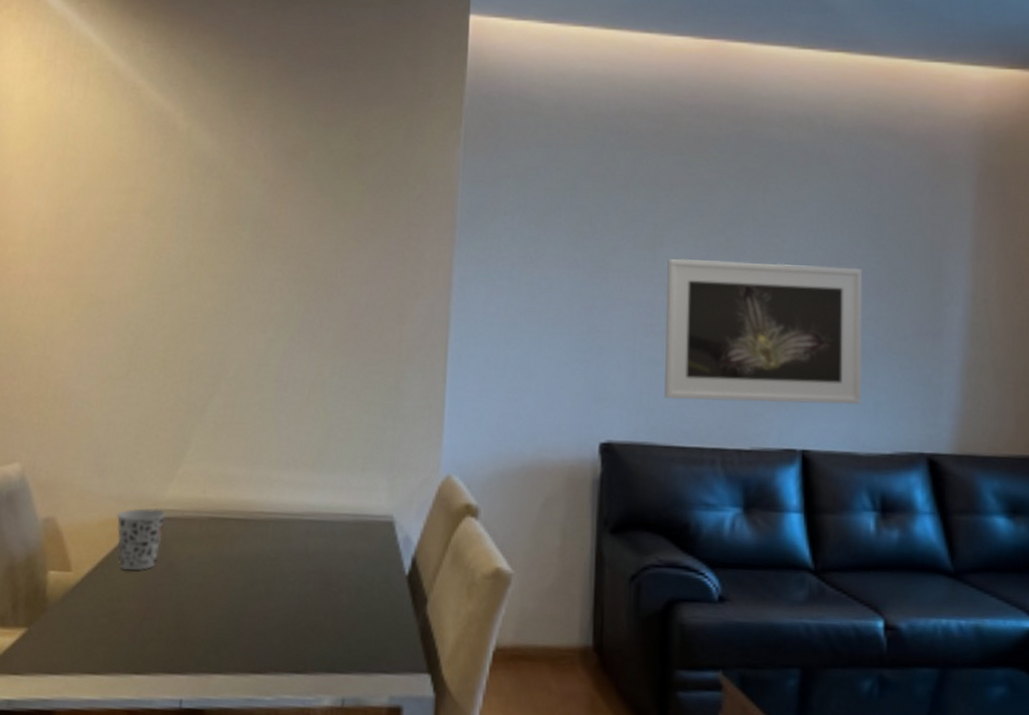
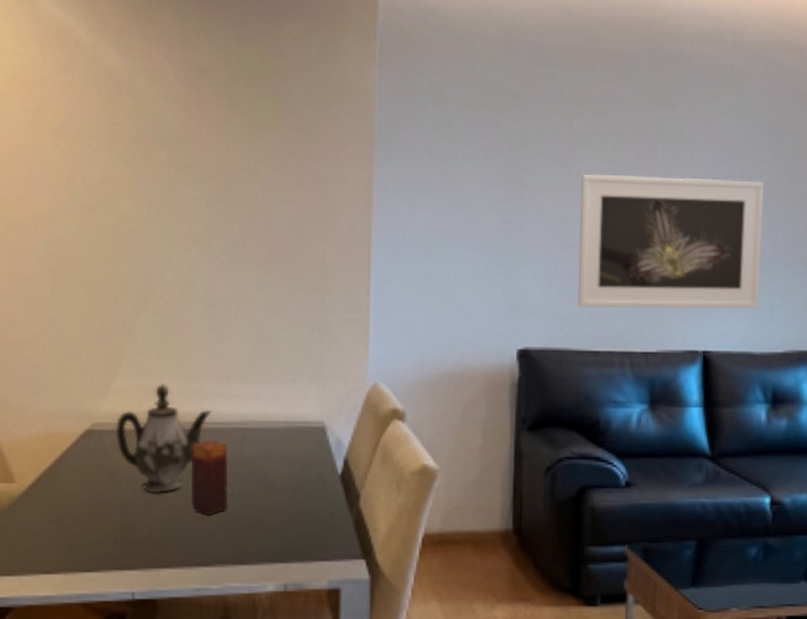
cup: present [116,508,167,571] -> none [54,422,104,480]
teapot: none [177,469,277,589] -> present [115,384,212,494]
candle: none [248,532,291,615] -> present [190,440,229,515]

